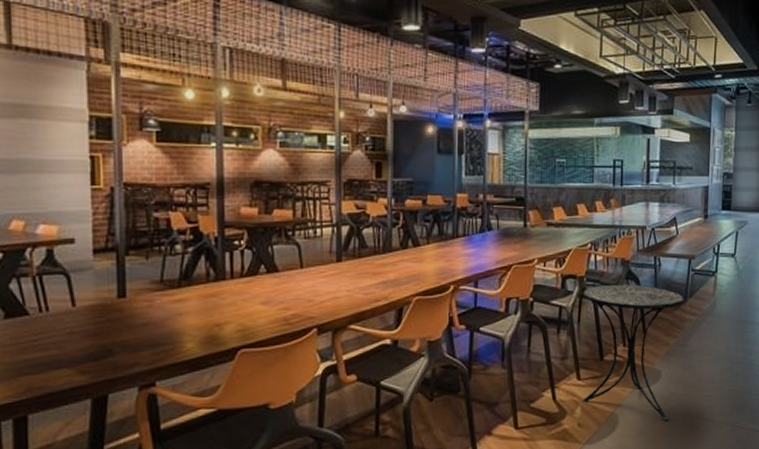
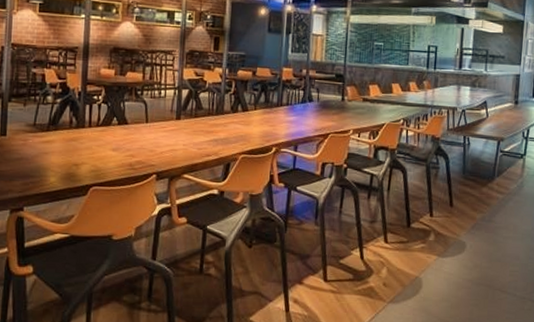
side table: present [582,284,685,421] -> none [388,158,493,291]

